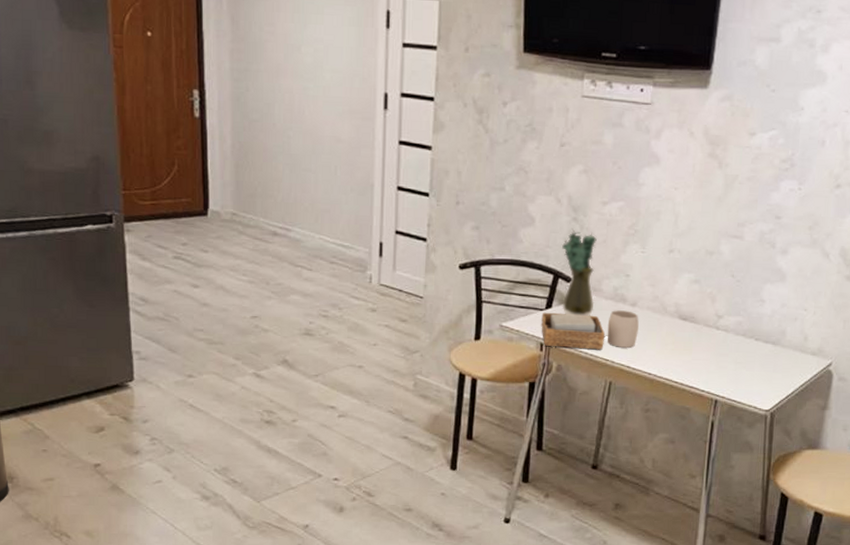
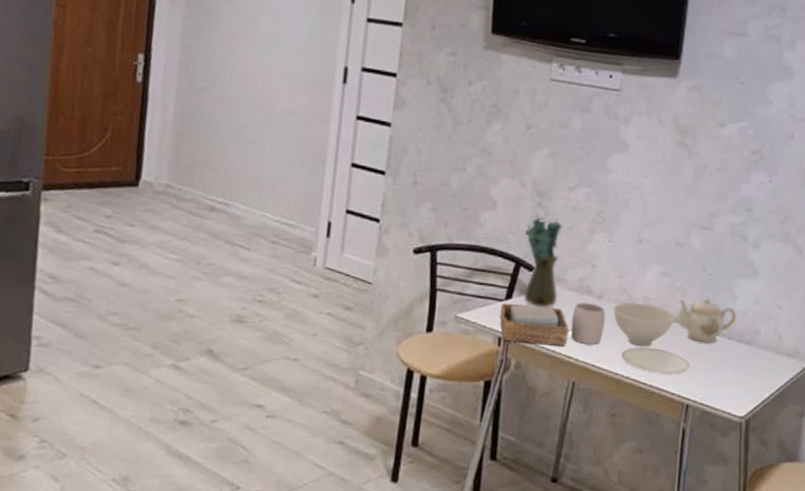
bowl: none [646,308,706,348] -> present [613,302,676,346]
plate: none [654,349,719,373] -> present [621,347,690,374]
teapot: none [707,303,763,344] -> present [677,298,736,343]

